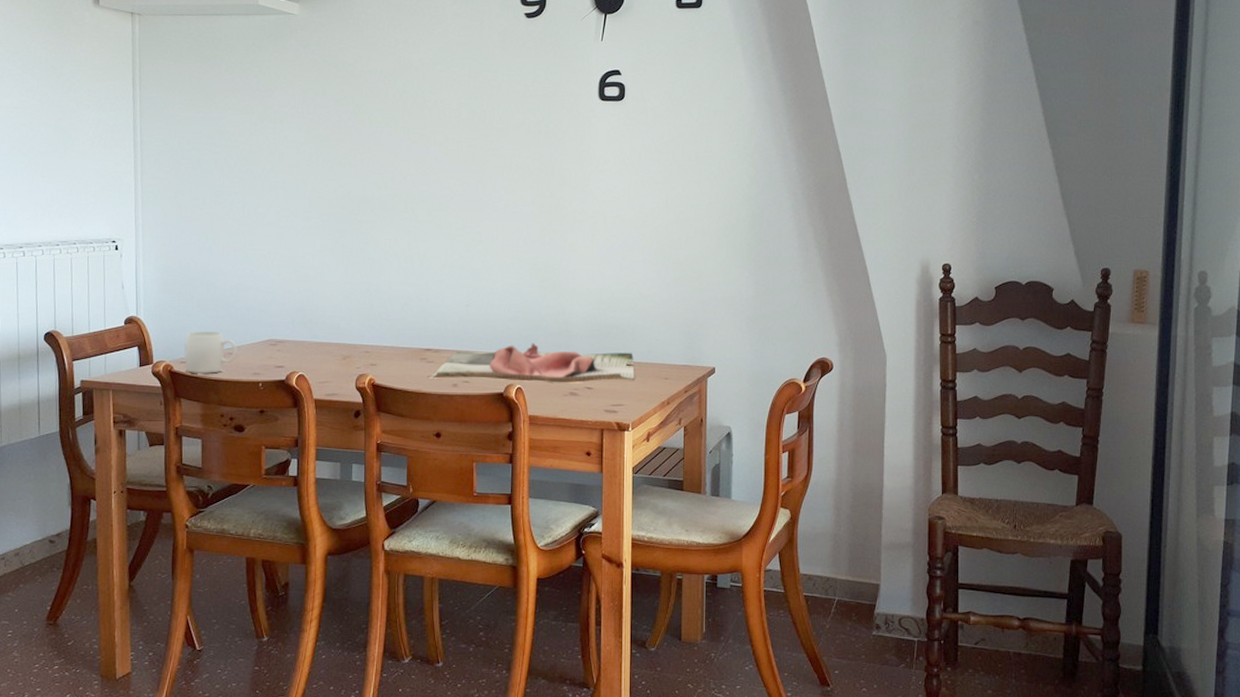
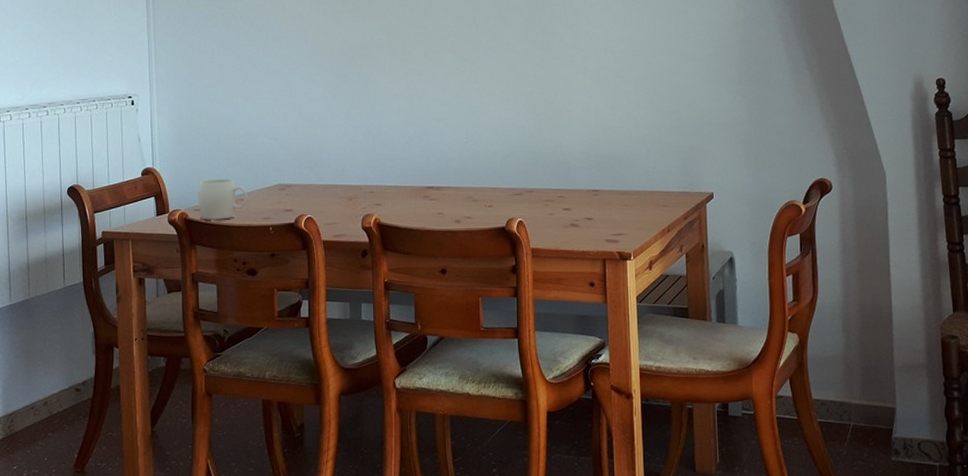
newspaper: present [427,343,636,382] -> none [430,176,635,215]

